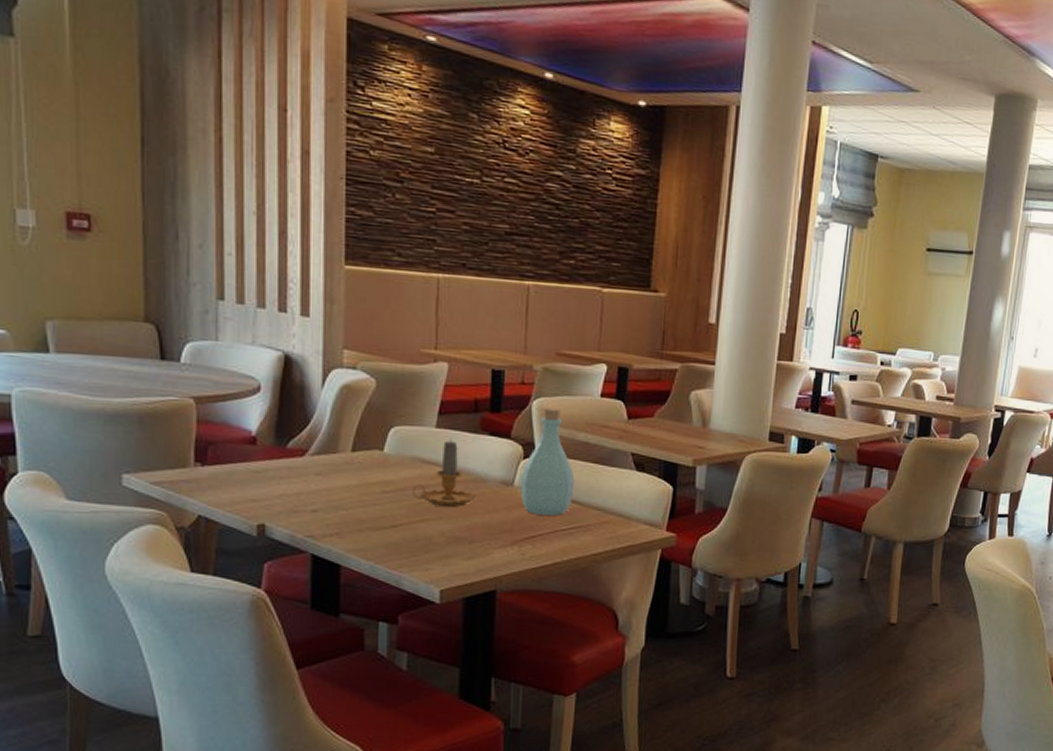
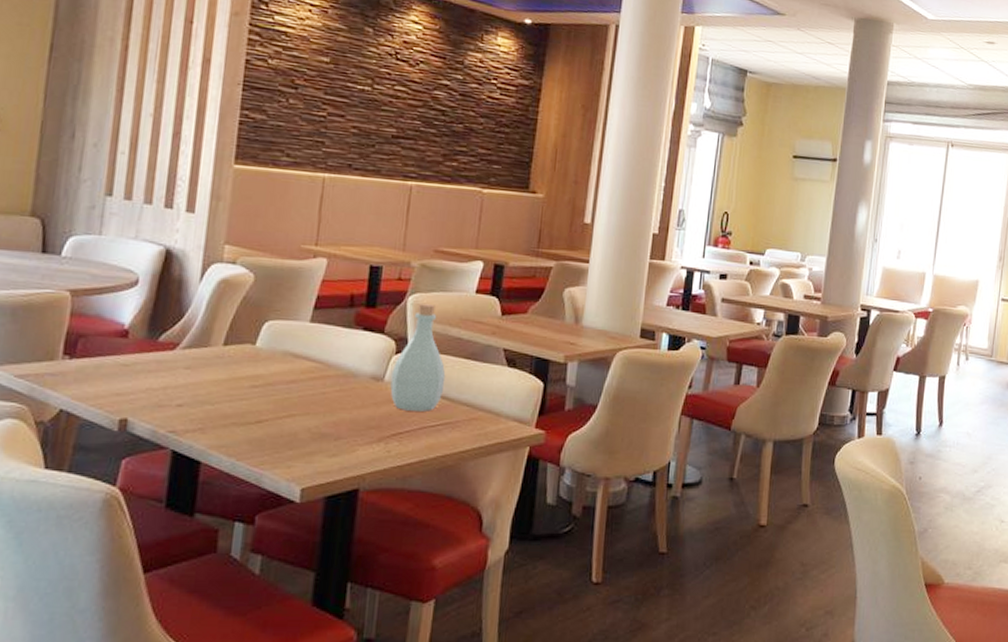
candle: present [412,439,476,508] -> none [280,334,346,403]

